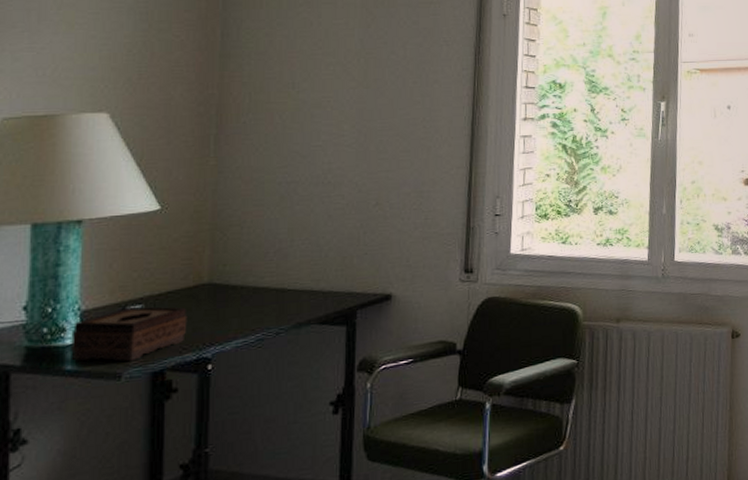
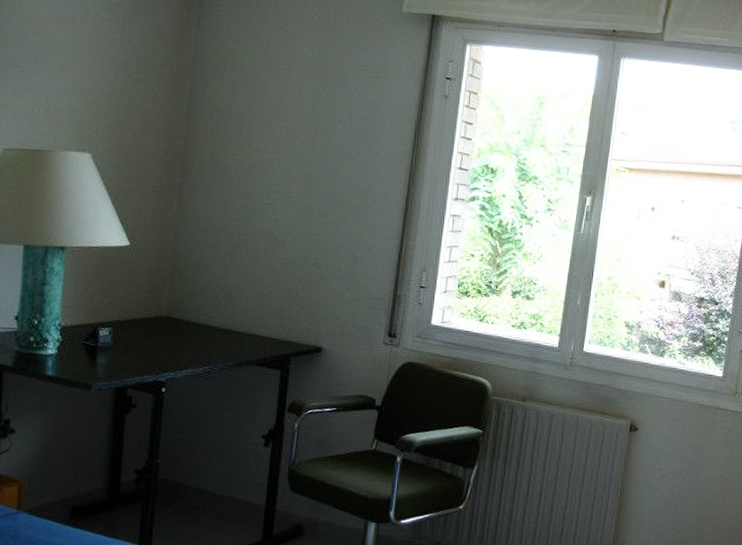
tissue box: present [71,306,187,362] -> none [52,328,147,375]

